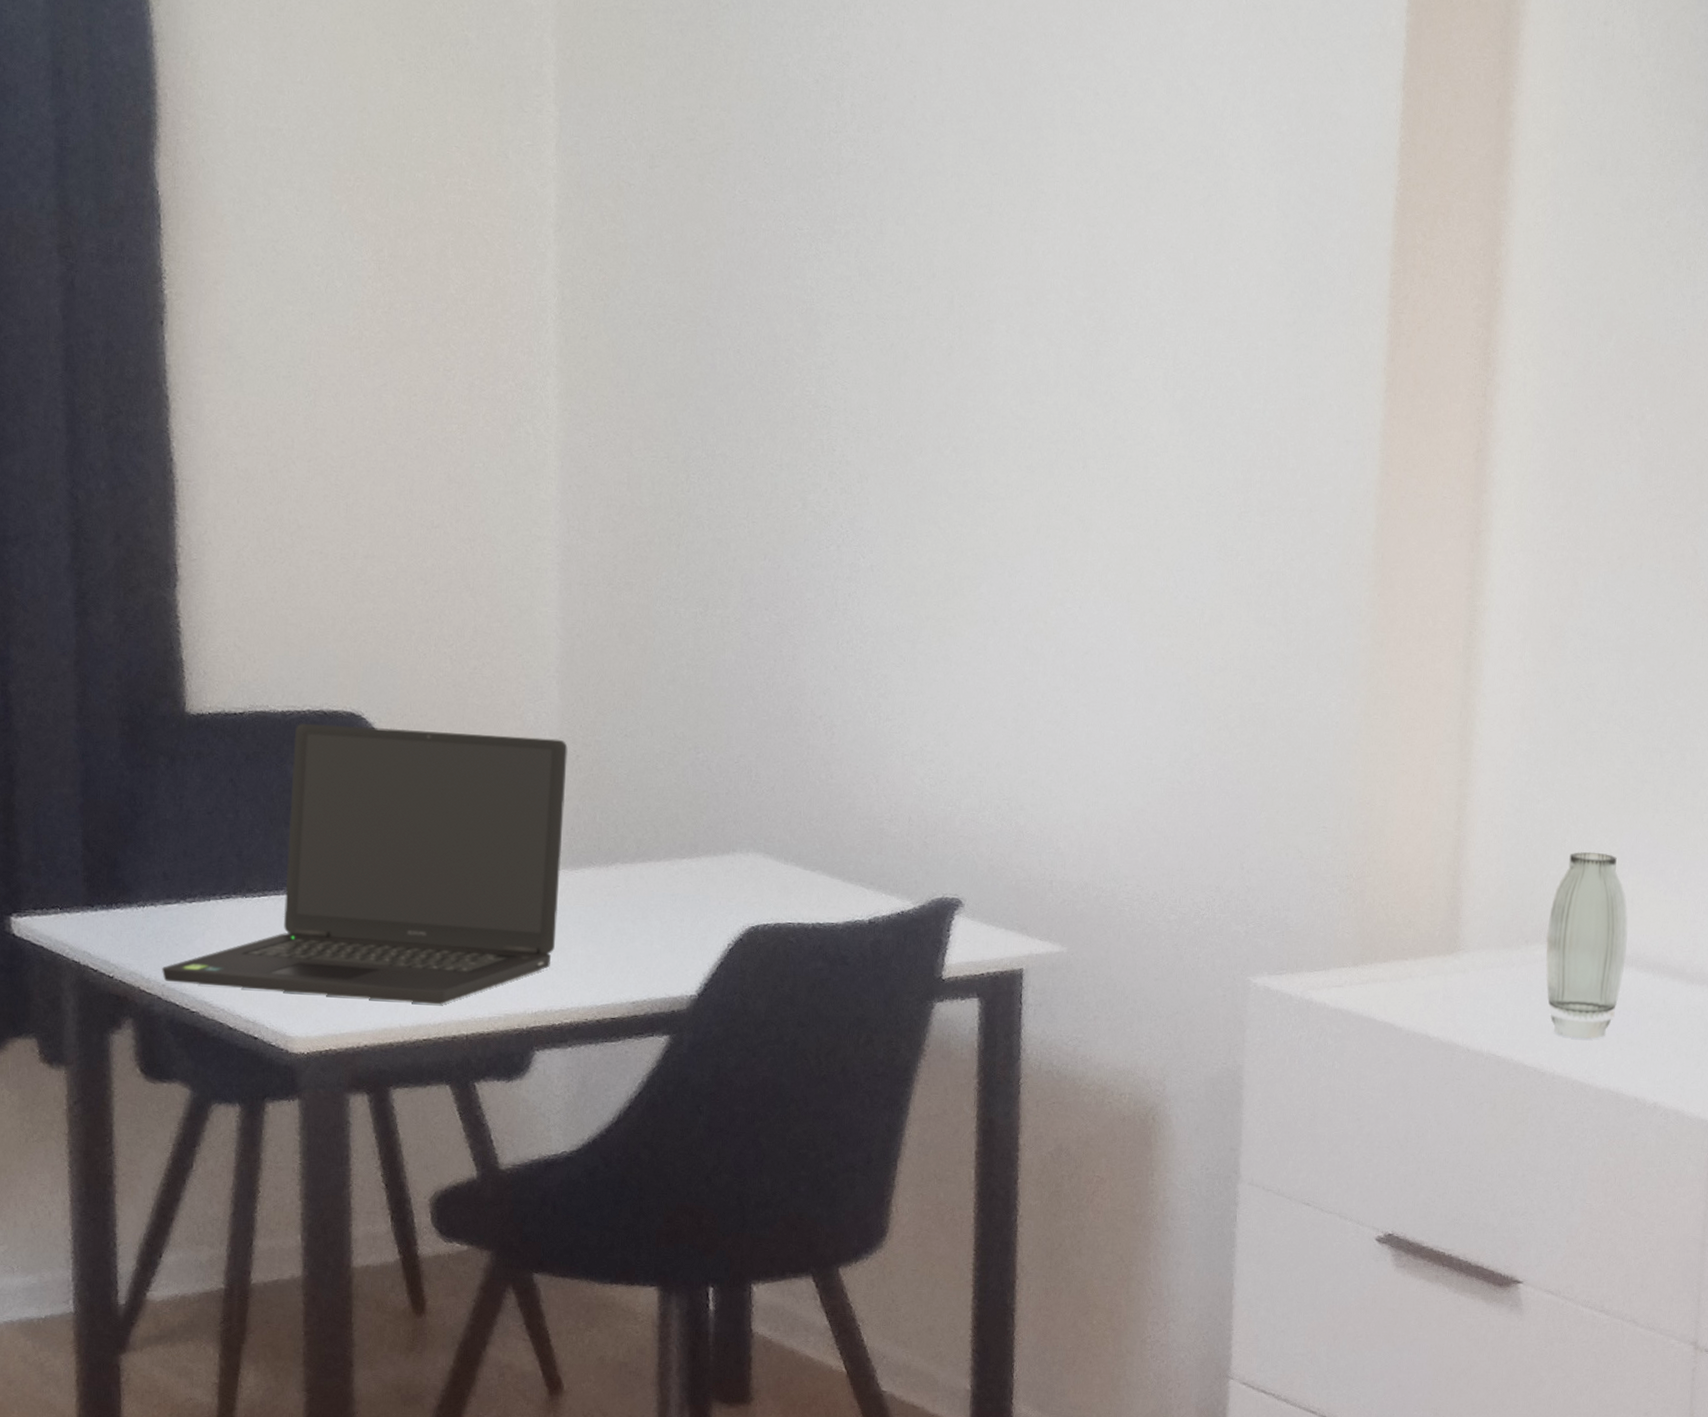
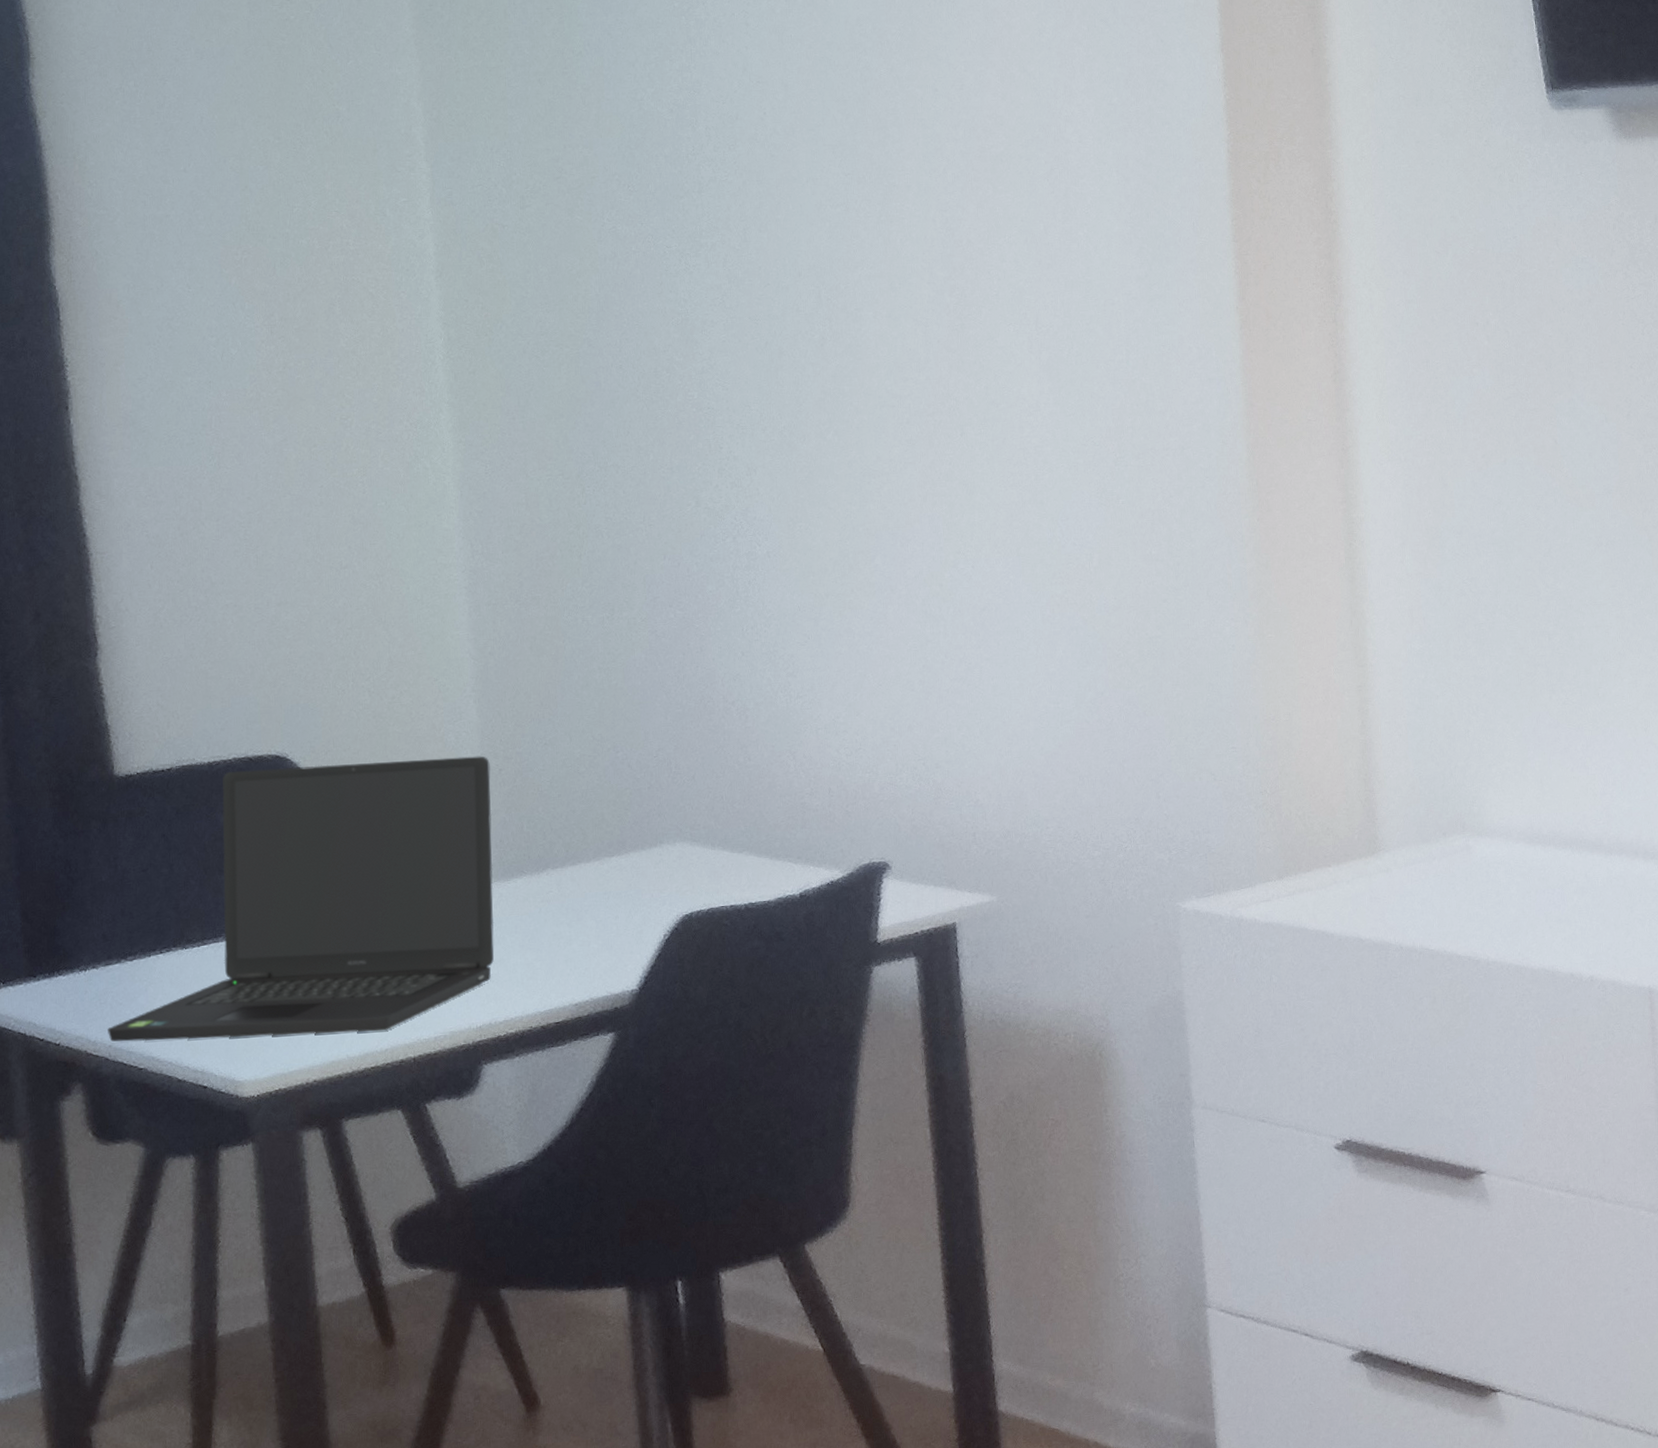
vase: present [1545,851,1628,1039] -> none [1462,739,1543,923]

